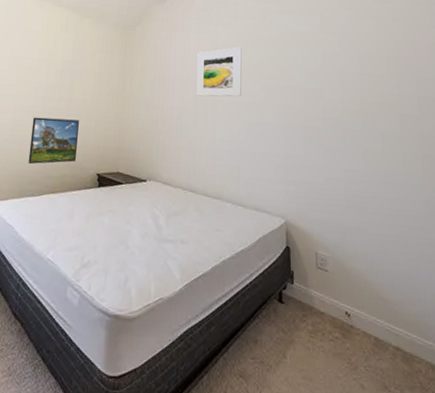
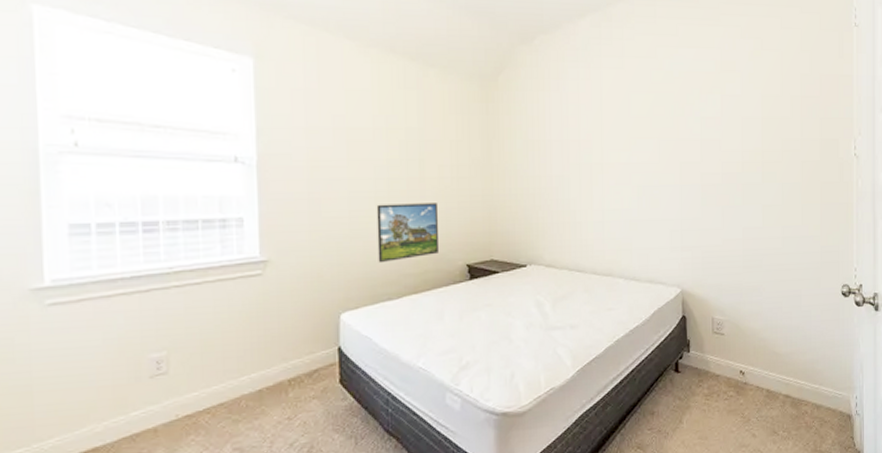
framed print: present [196,47,242,97] -> none [577,94,631,160]

